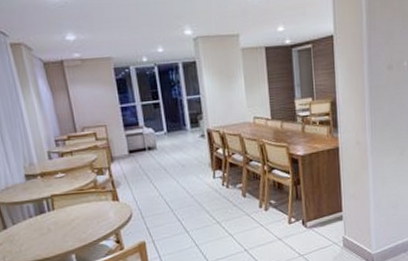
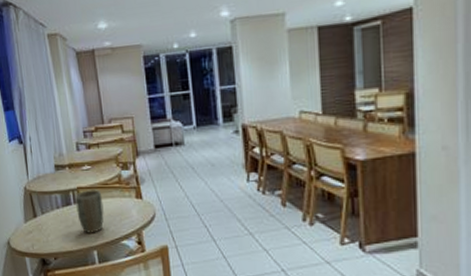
plant pot: none [48,196,81,239] -> present [74,190,104,233]

